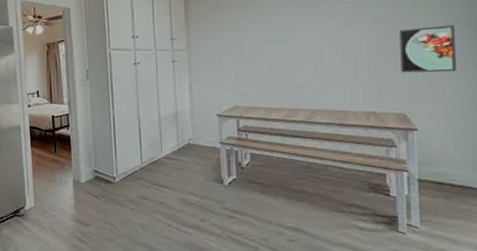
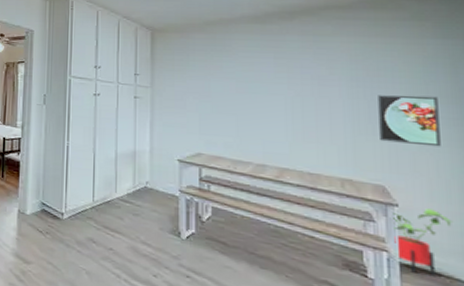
house plant: none [413,129,466,188] -> present [393,208,454,277]

